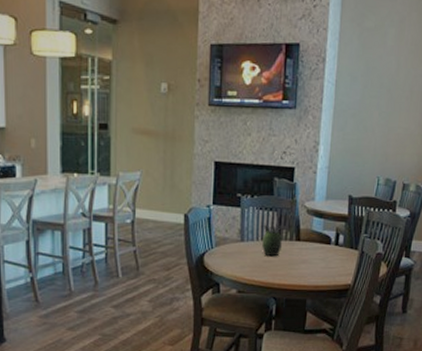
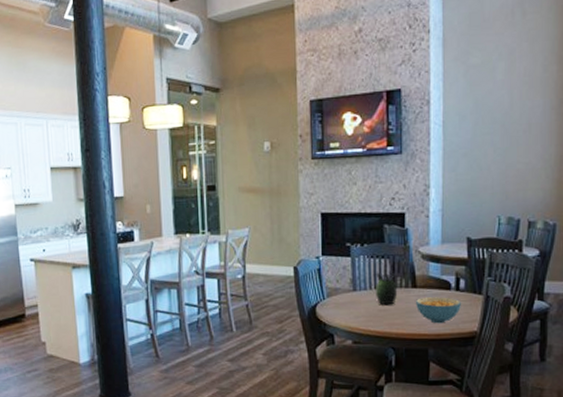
cereal bowl: none [298,251,339,276] -> present [416,297,461,324]

